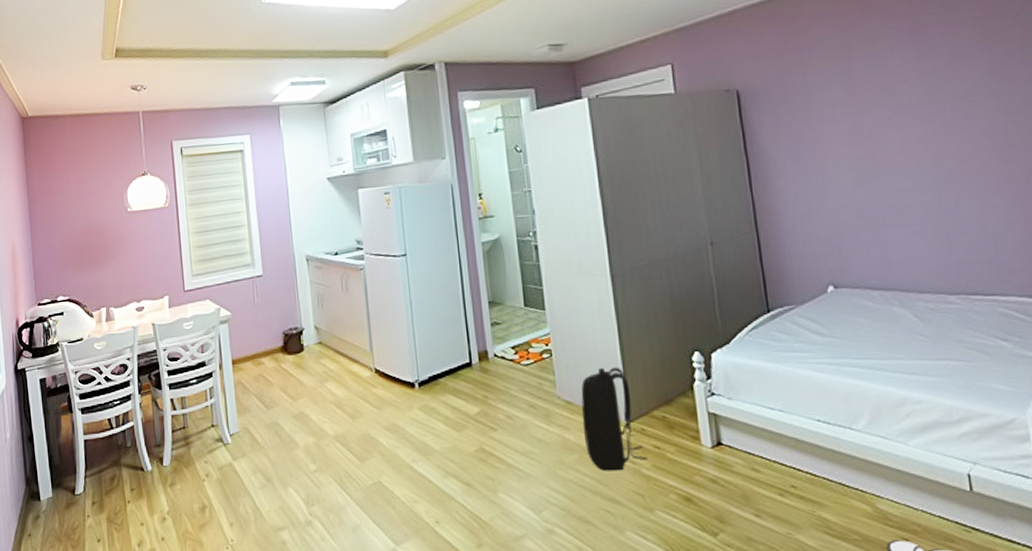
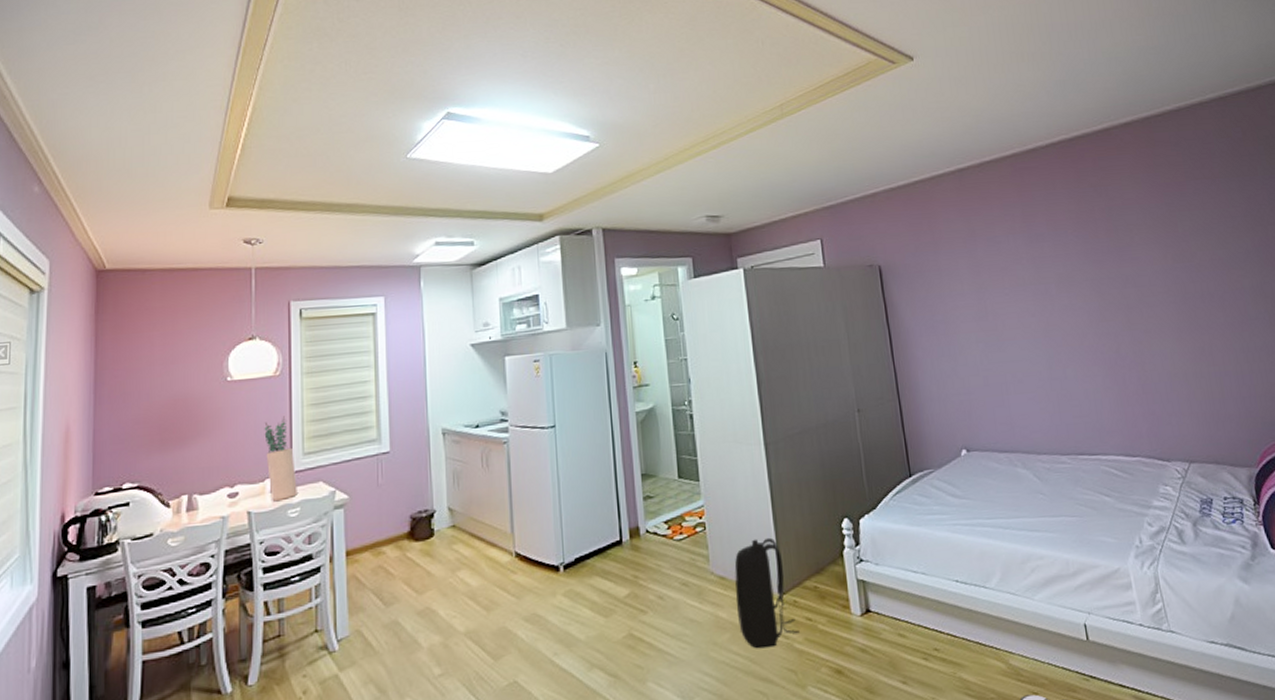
vase: none [159,242,190,316] -> present [264,416,297,502]

